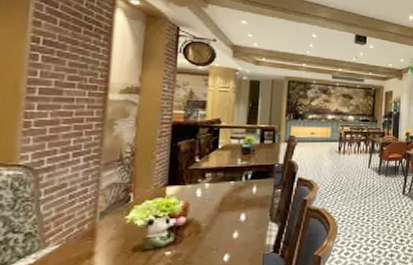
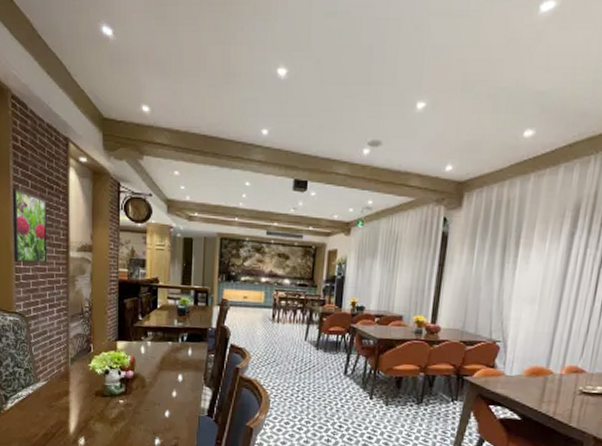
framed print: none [23,25,81,107] -> present [12,188,48,263]

